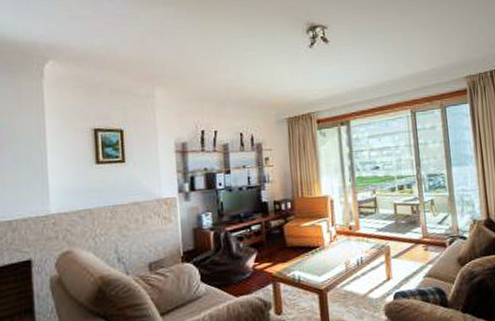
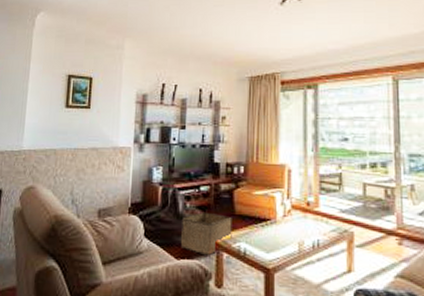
storage bin: none [237,248,286,288] -> present [180,211,232,255]

